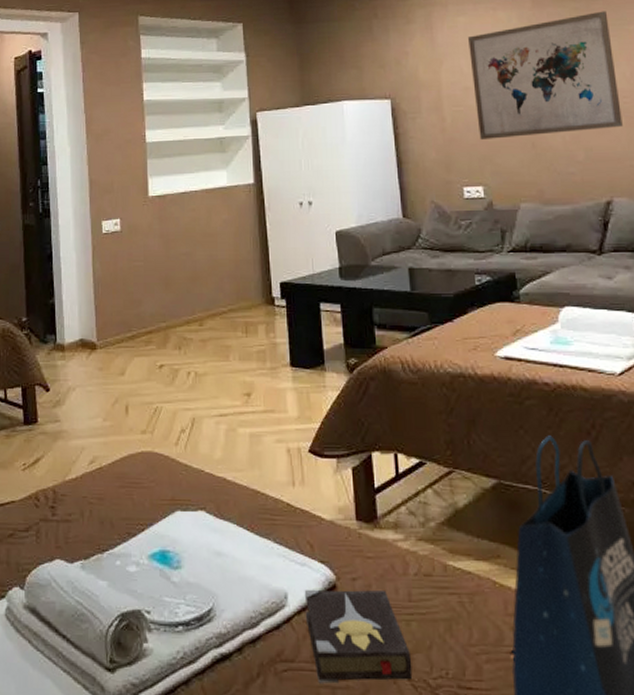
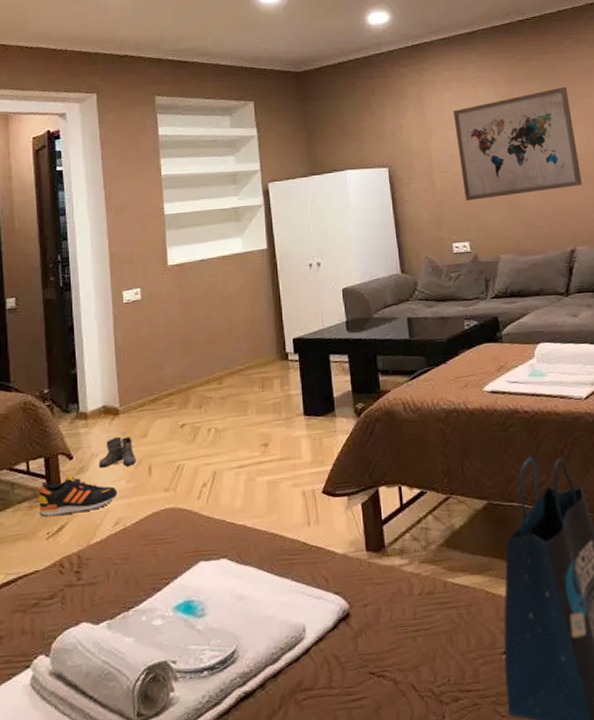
shoe: none [16,407,94,448] -> present [39,475,118,518]
boots: none [75,372,113,403] -> present [98,436,137,468]
hardback book: present [304,589,413,684] -> none [321,613,419,706]

